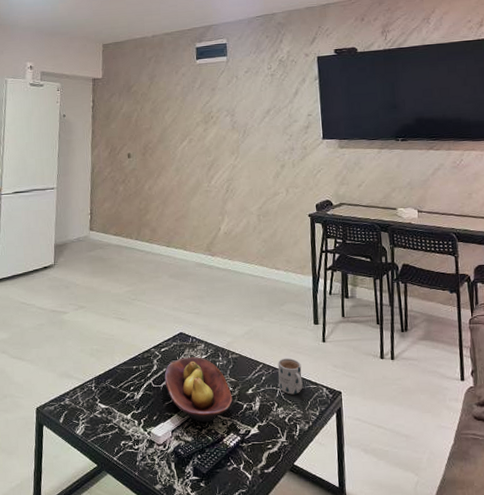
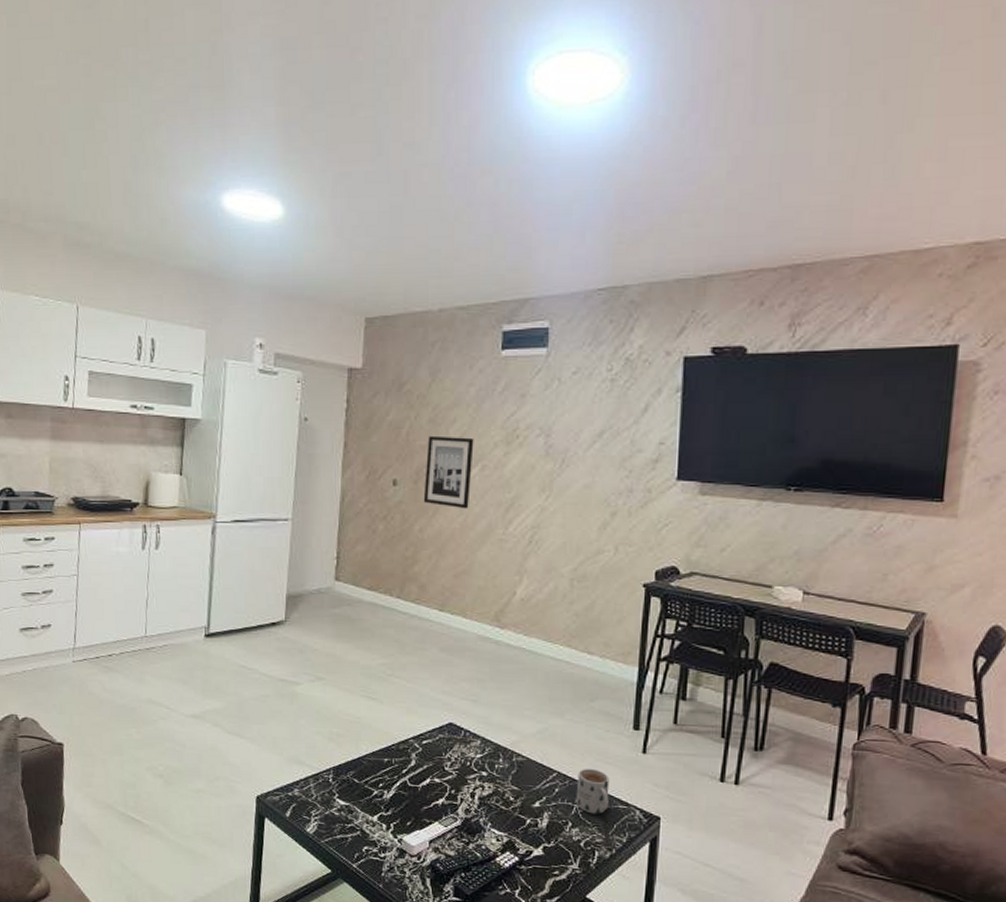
wall art: none [150,120,183,171] -> present [423,435,474,509]
fruit bowl: present [164,357,233,423] -> none [424,754,513,836]

